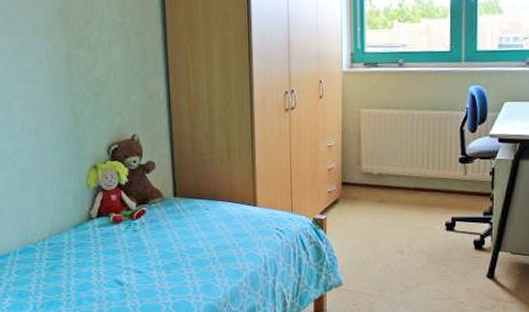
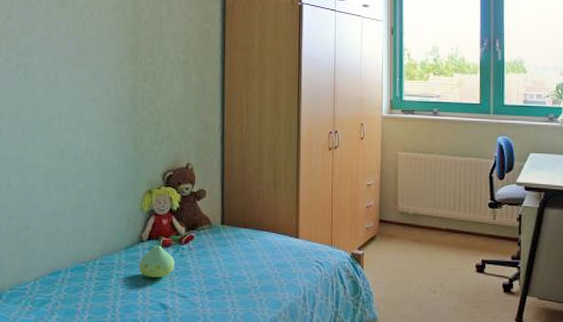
plush toy: none [90,222,128,255] -> present [139,245,175,278]

